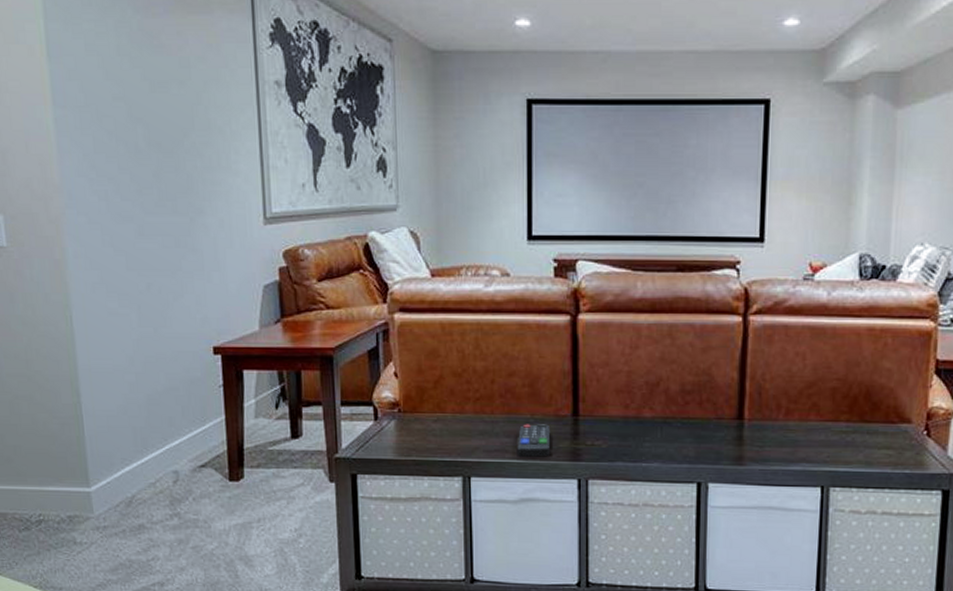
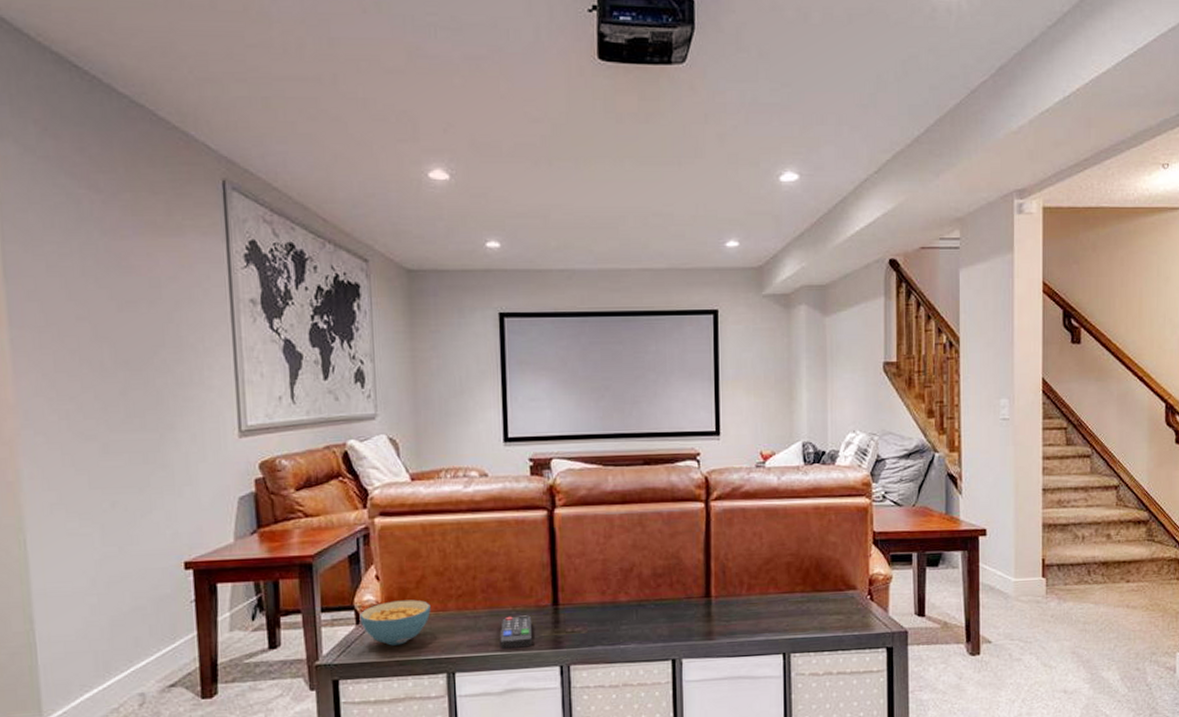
cereal bowl: none [378,399,448,445] -> present [359,599,431,646]

